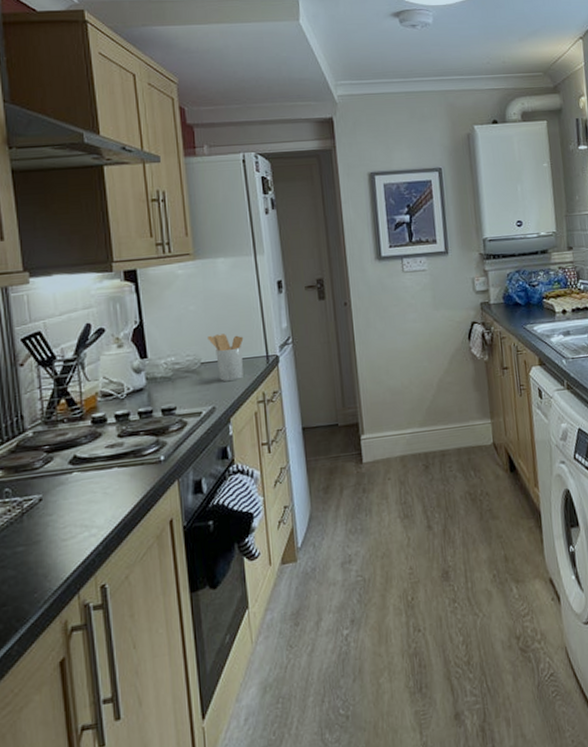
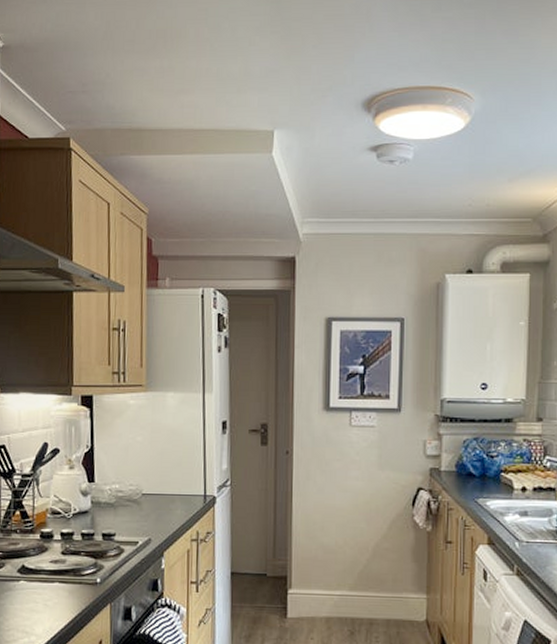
utensil holder: present [207,333,244,381] -> none [151,468,184,515]

